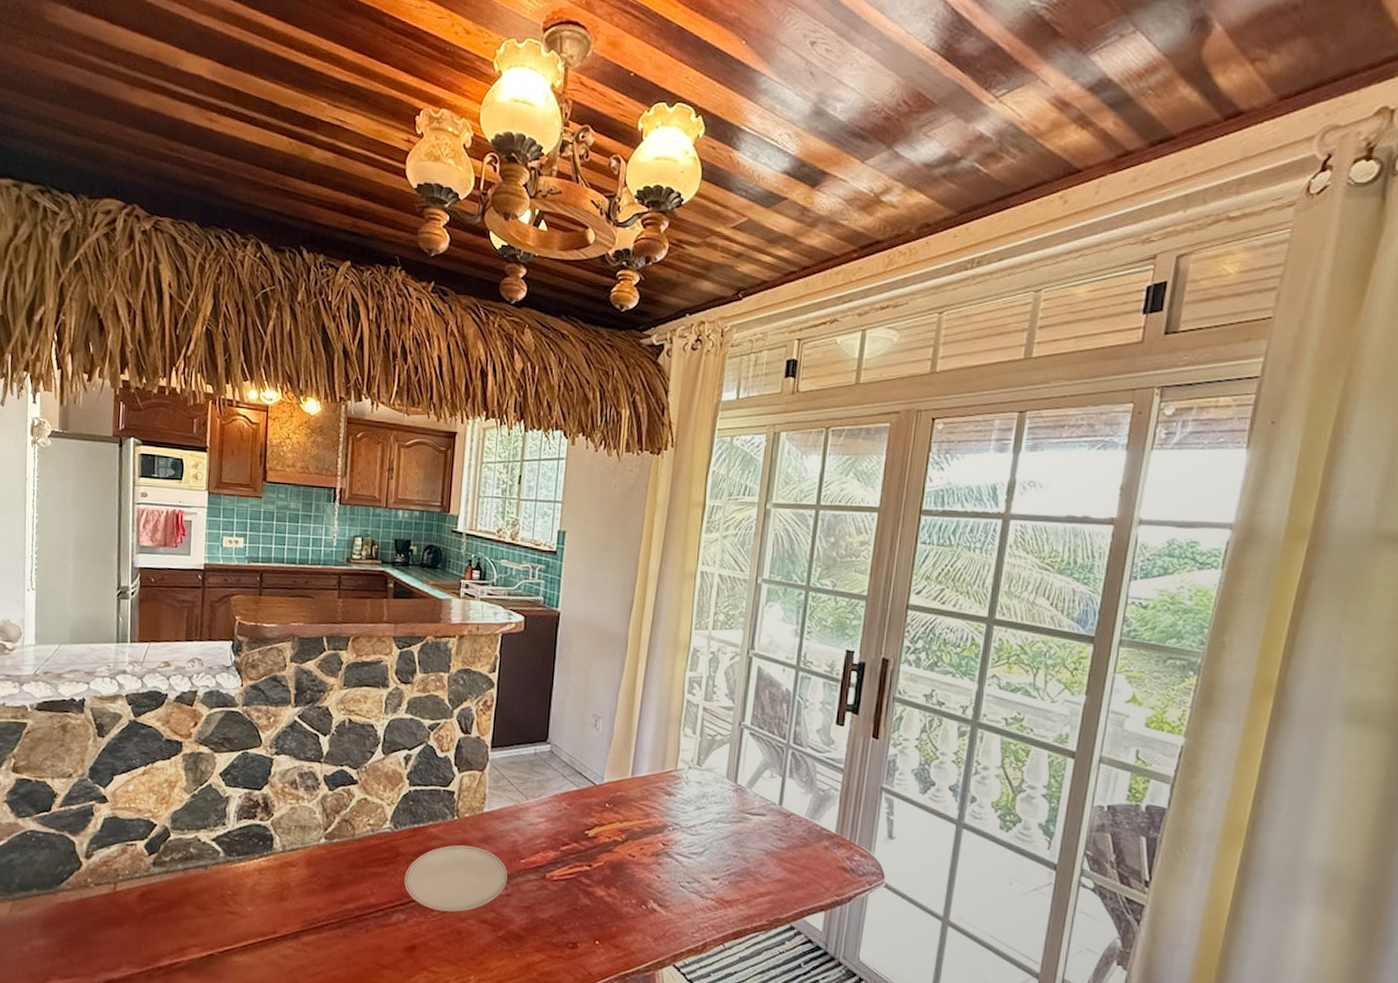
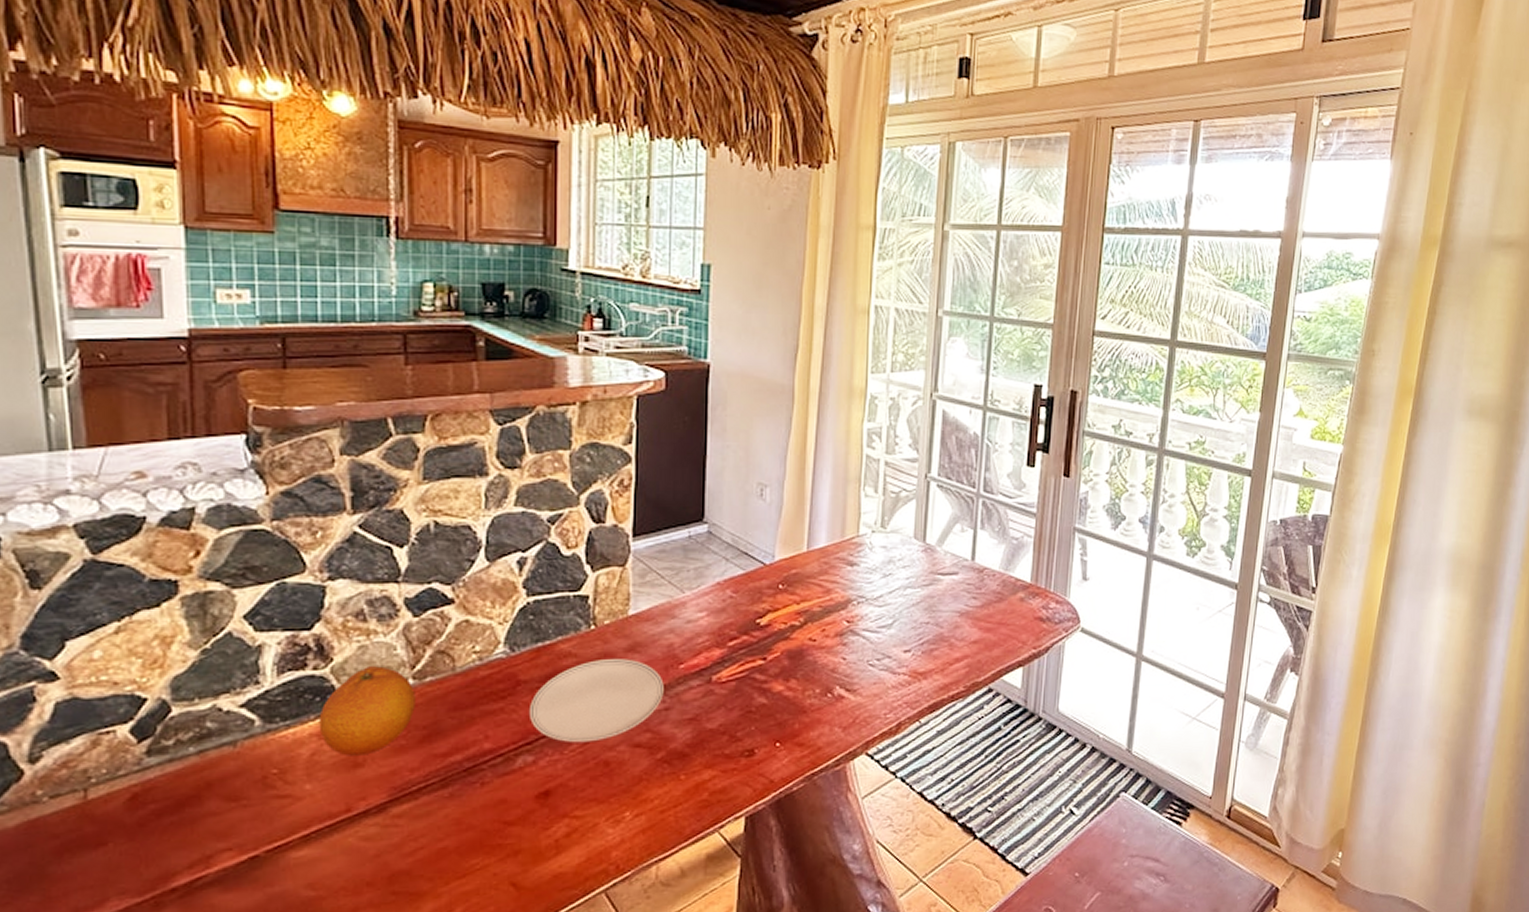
fruit: none [260,824,326,892] -> present [319,666,415,756]

